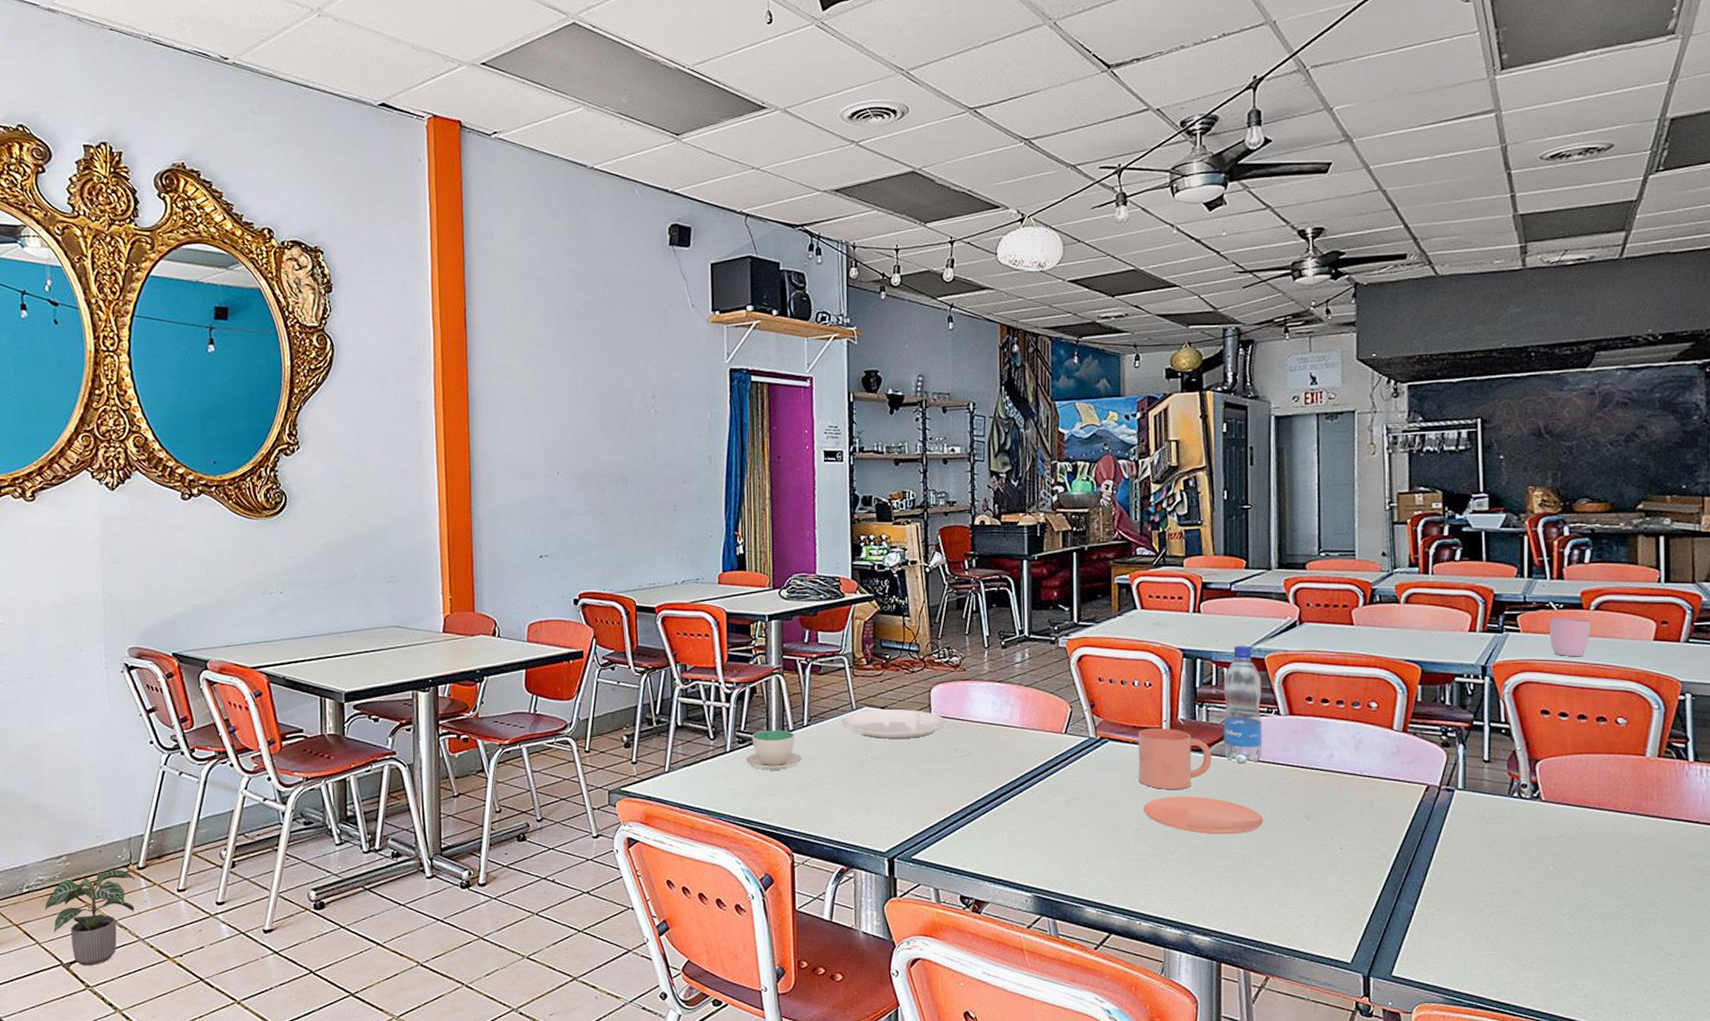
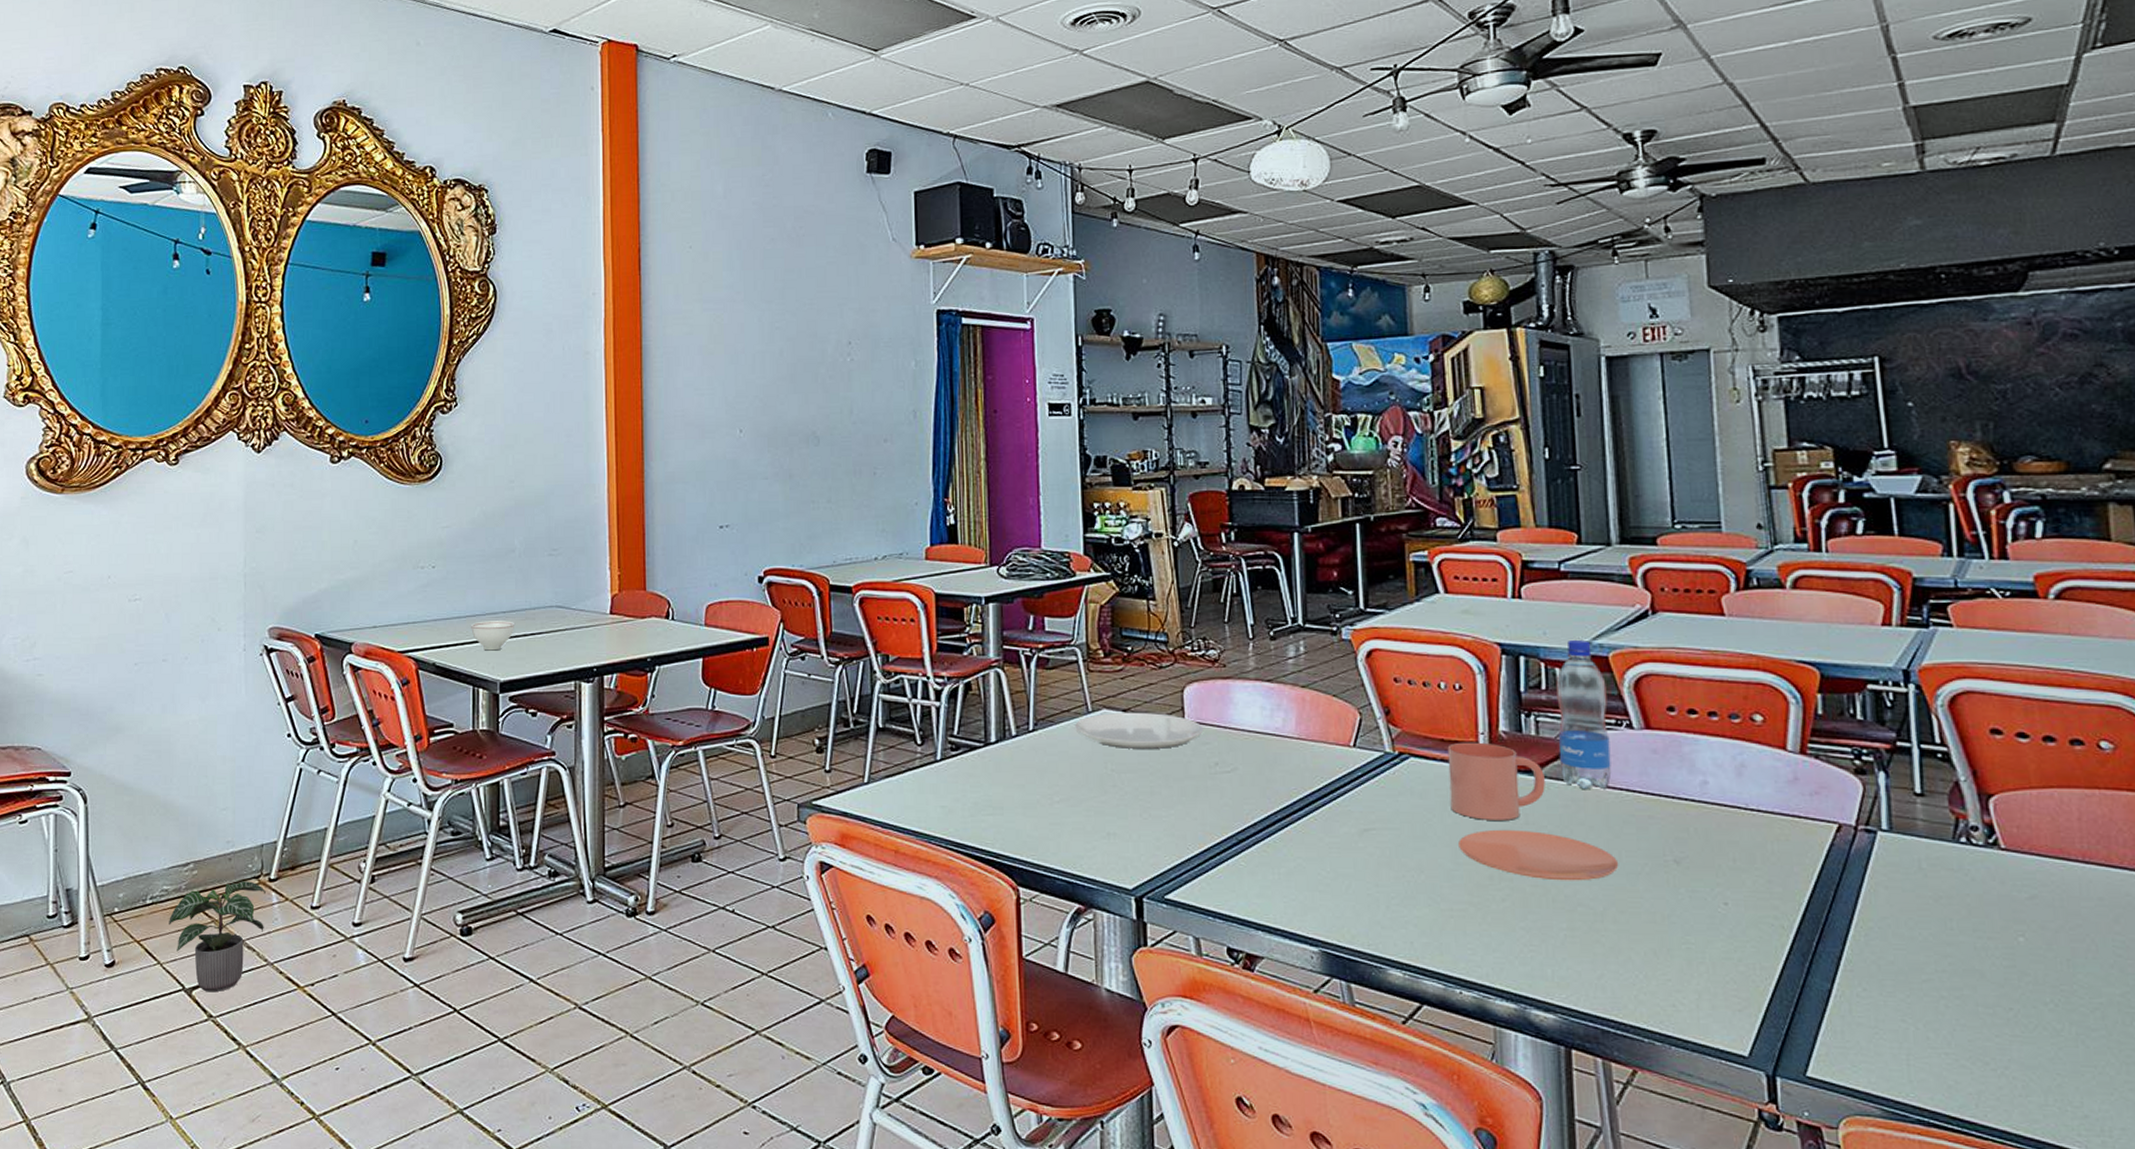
bowl: none [316,639,358,666] -> present [470,621,516,651]
cup: present [745,730,802,770] -> none [959,735,1028,784]
cup: present [1549,617,1592,657] -> none [1992,608,2052,660]

